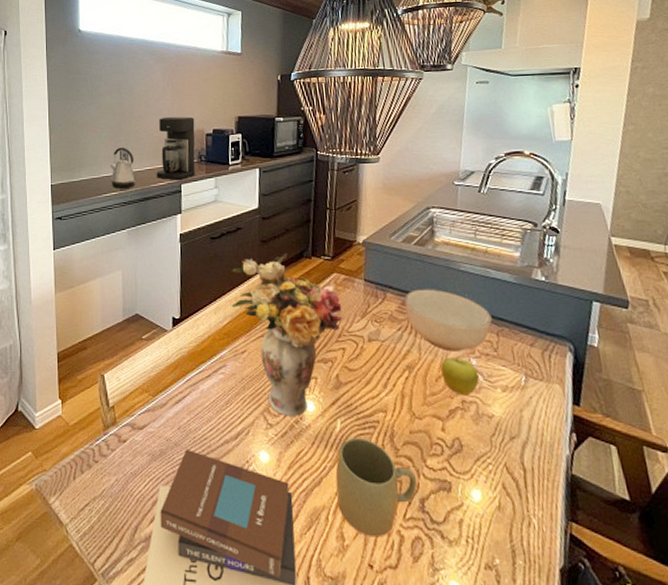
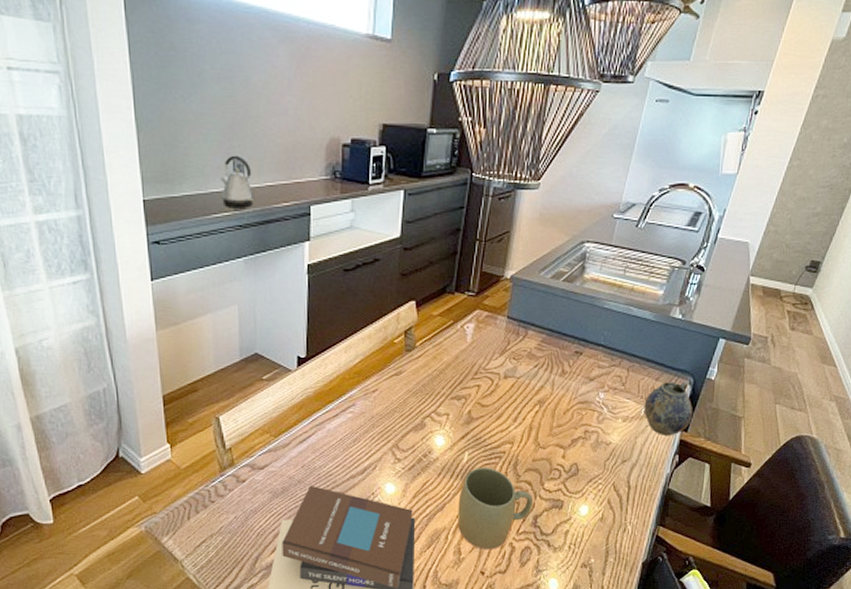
coffee maker: present [156,116,195,180] -> none [279,118,329,200]
flower arrangement: present [231,253,344,416] -> none [364,288,482,451]
bowl: present [405,289,492,352] -> none [545,326,626,387]
fruit: present [441,357,479,394] -> none [570,392,604,425]
teapot: none [522,348,583,410] -> present [644,382,693,436]

